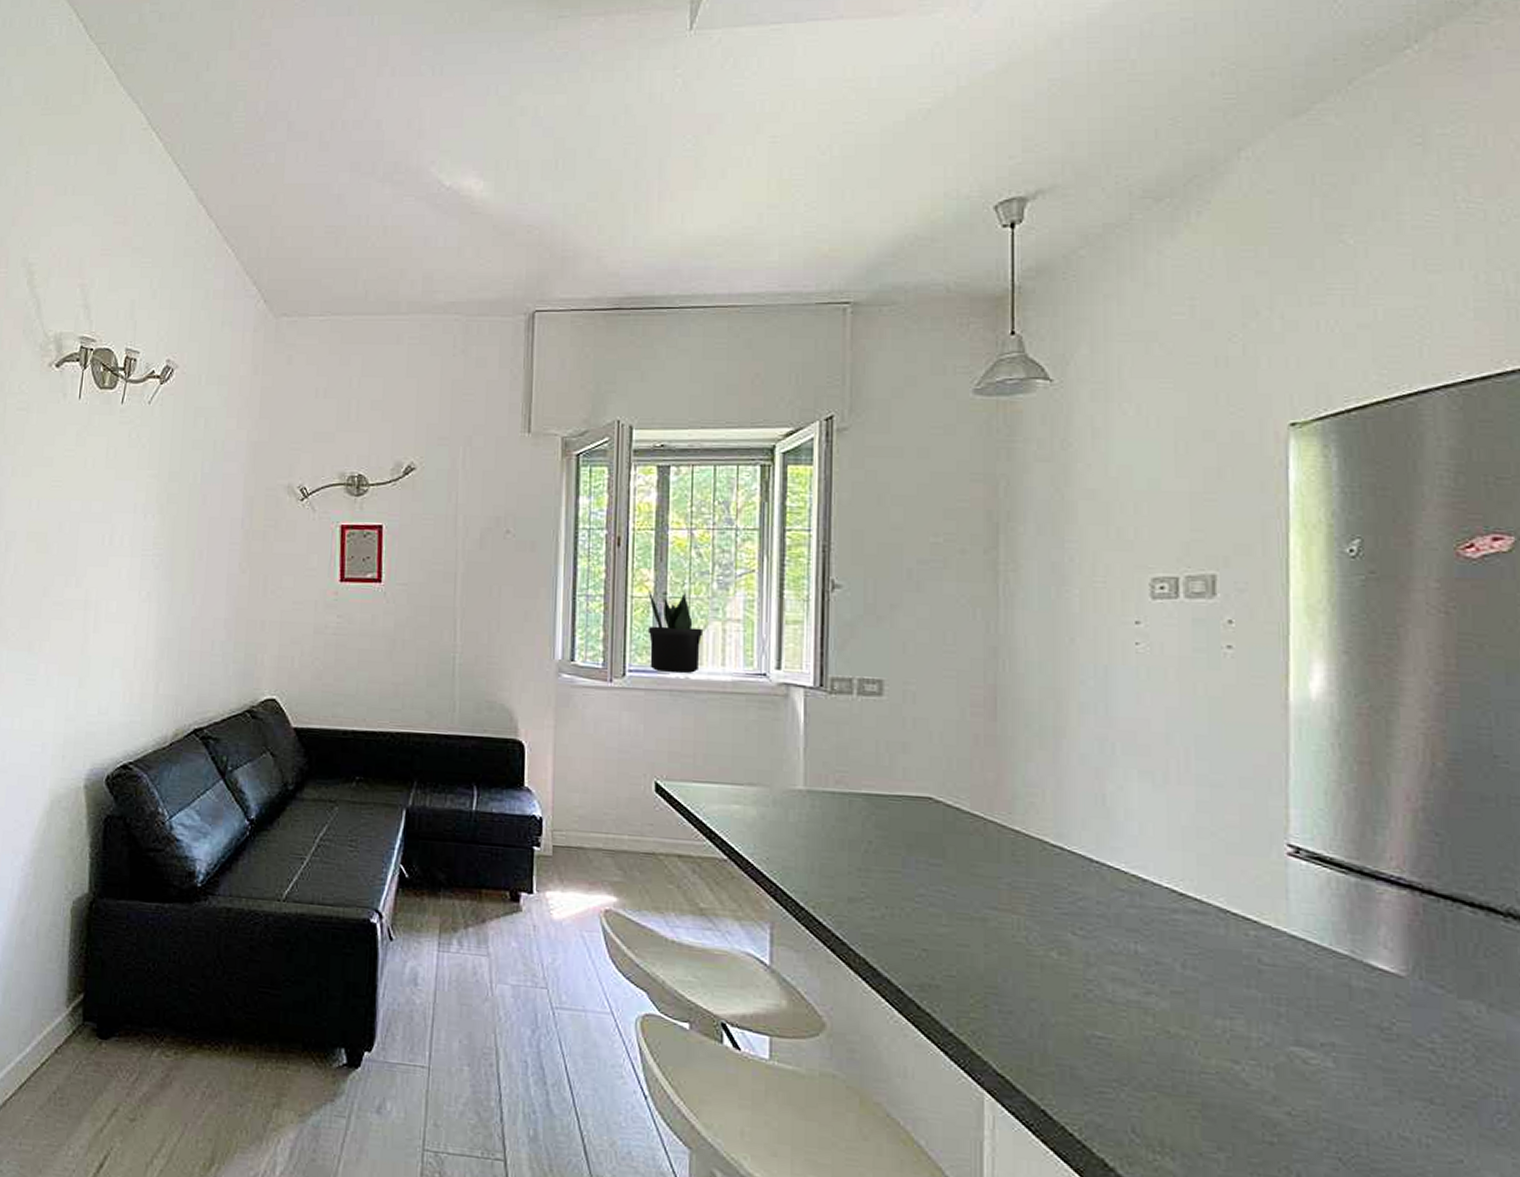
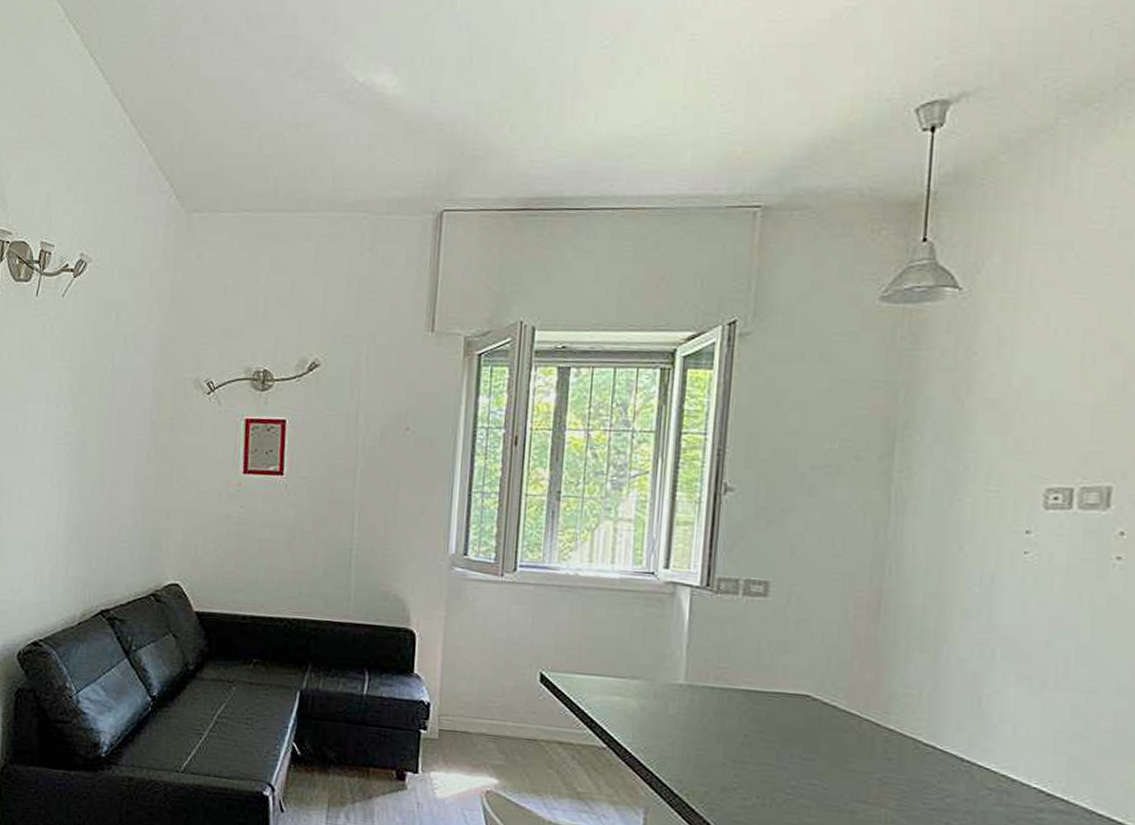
planter: present [647,590,702,674] -> none [540,488,594,571]

